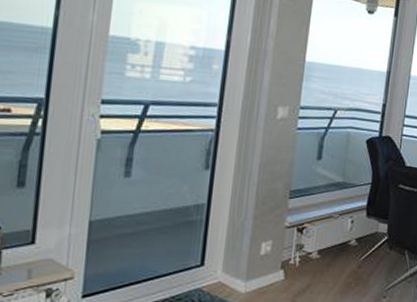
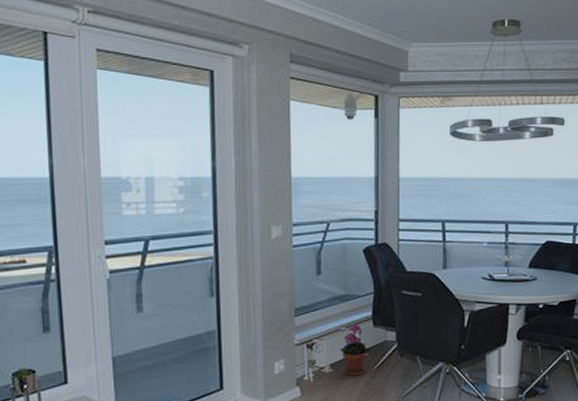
potted plant: none [330,212,361,265] -> present [340,323,371,376]

